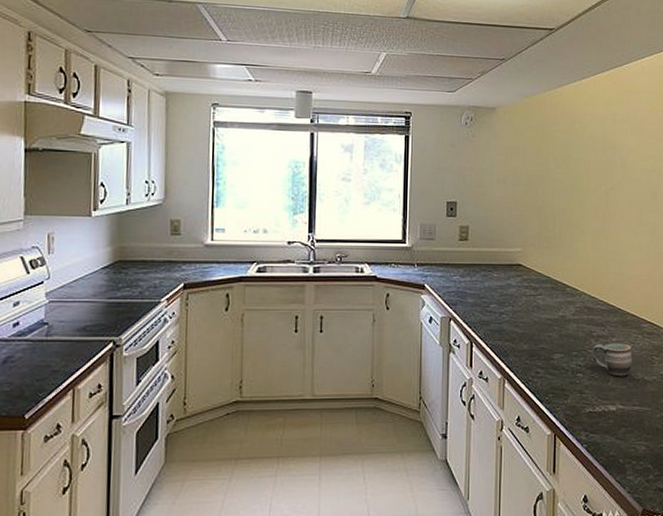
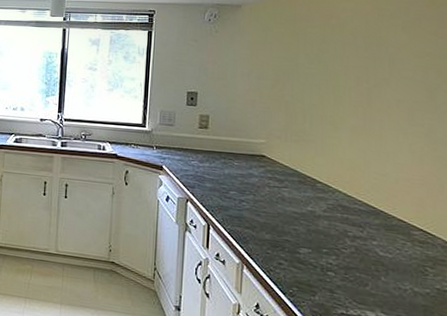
mug: present [593,343,632,377] -> none [347,245,398,284]

